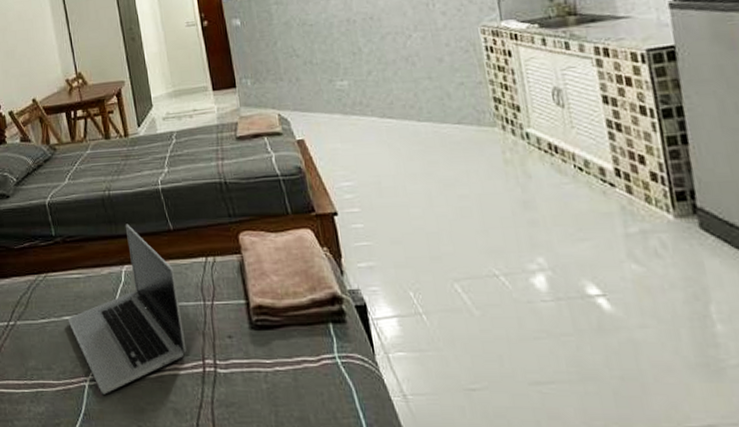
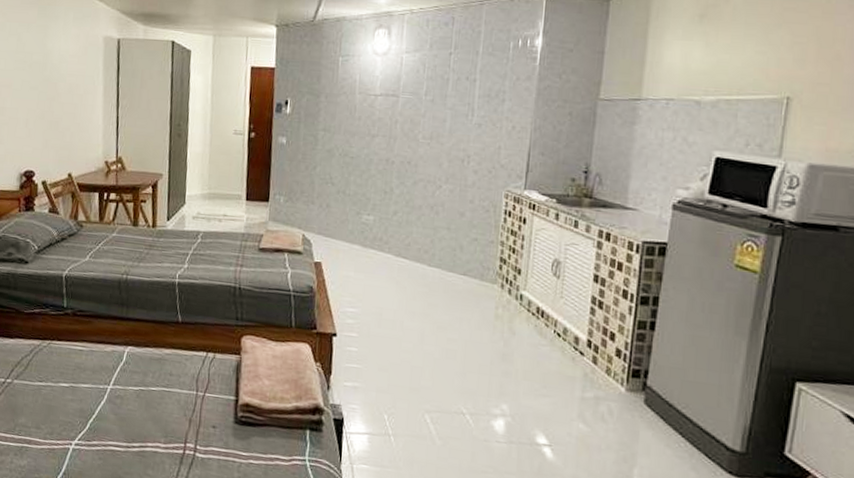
laptop: present [68,223,187,395] -> none [64,308,175,459]

